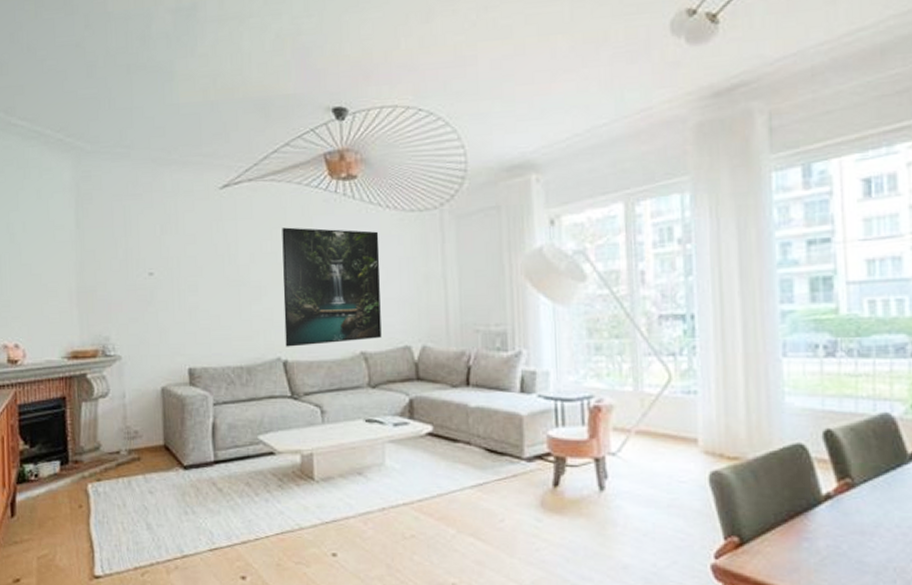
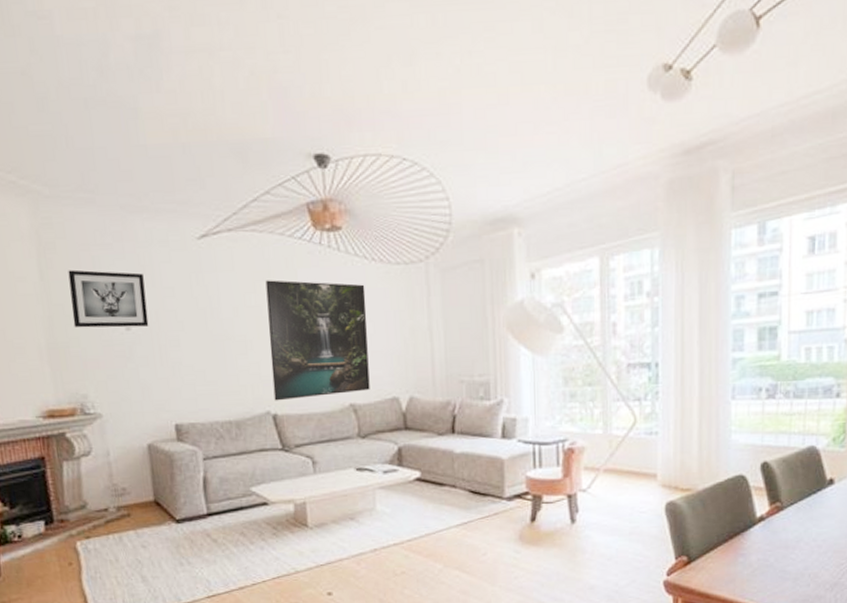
wall art: none [101,218,170,273] -> present [68,269,149,328]

